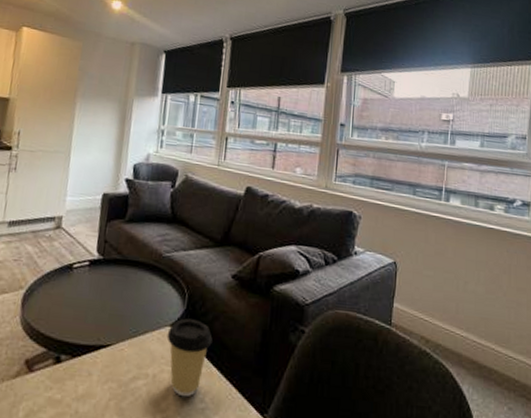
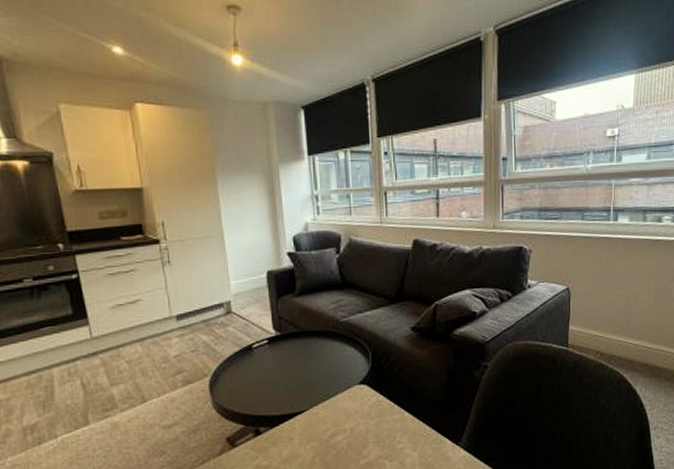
coffee cup: present [167,318,213,398] -> none [357,374,401,443]

